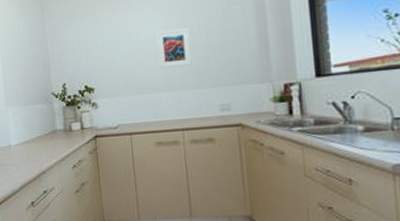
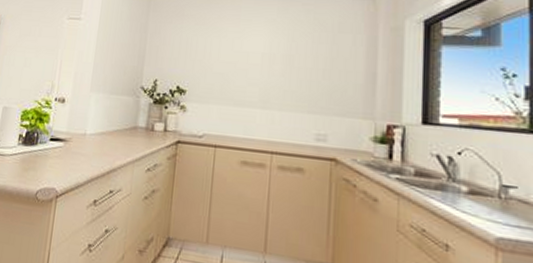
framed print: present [156,28,192,69] -> none [258,45,296,87]

